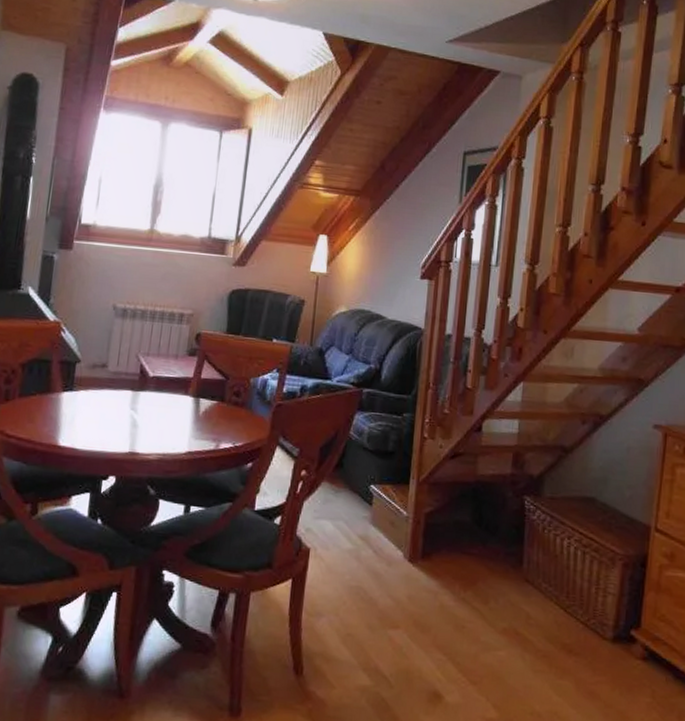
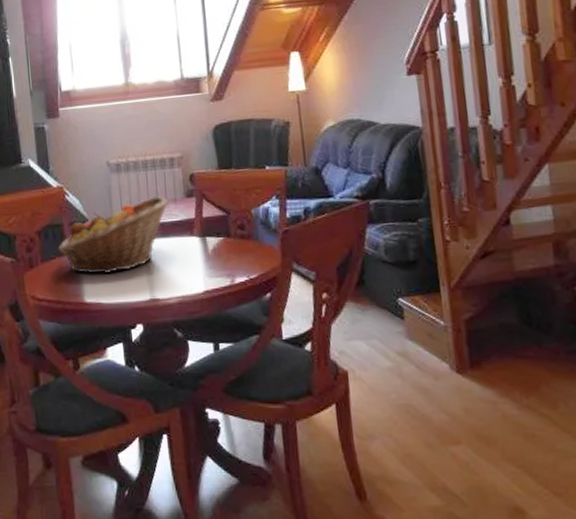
fruit basket: none [40,349,170,420] -> present [58,196,169,274]

